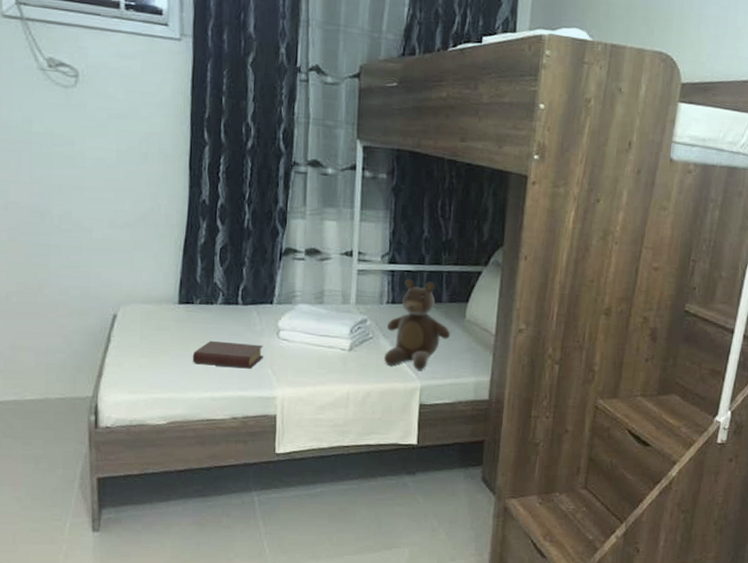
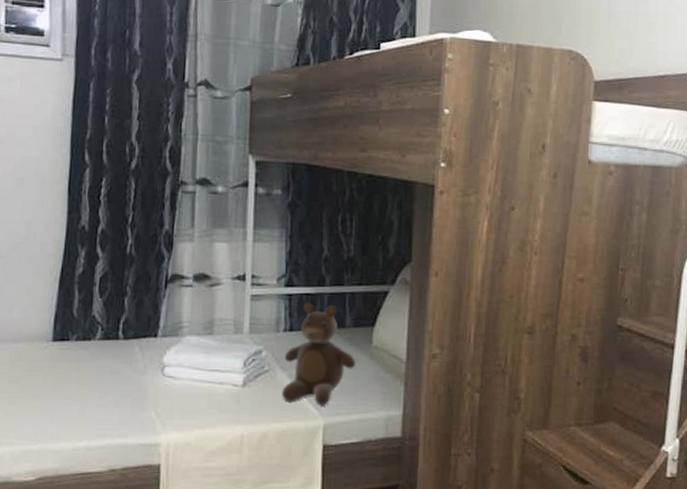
book: present [192,340,264,369] -> none [66,381,147,412]

